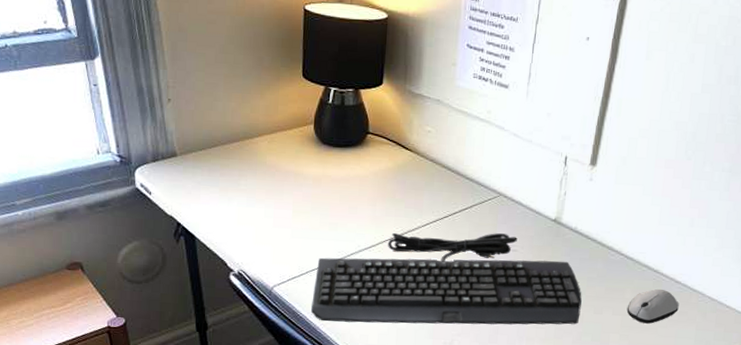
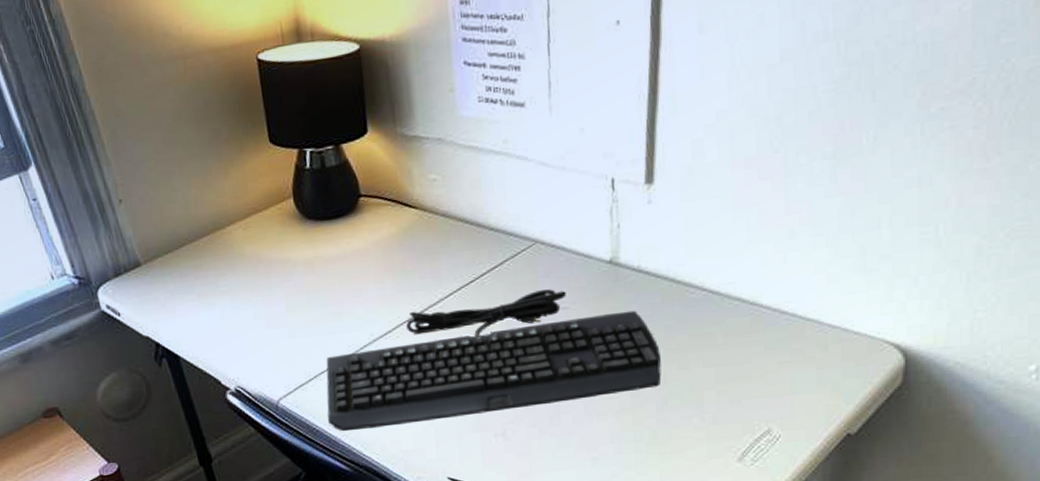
computer mouse: present [626,288,679,324] -> none [721,324,790,372]

